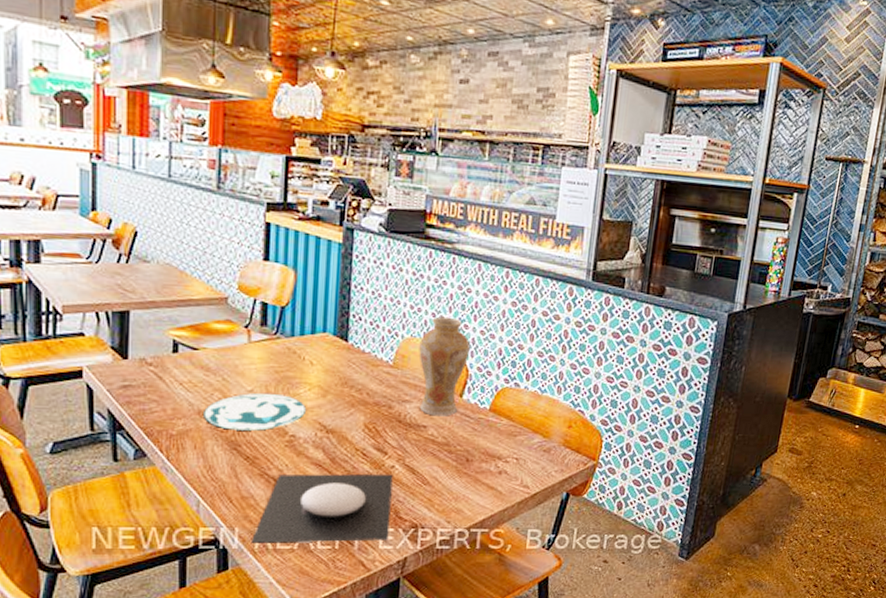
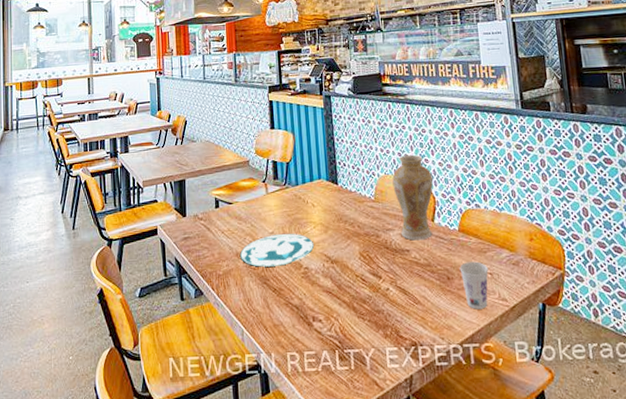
plate: present [250,473,393,543] -> none [284,296,394,367]
cup: none [482,444,515,495] -> present [459,261,489,309]

